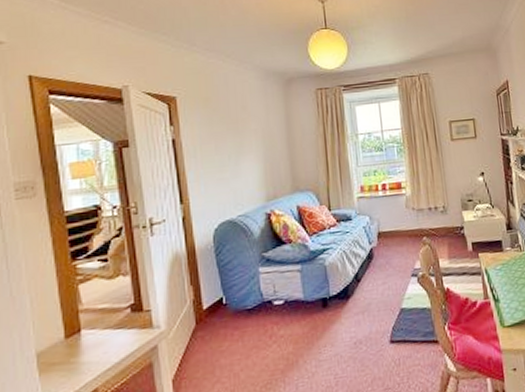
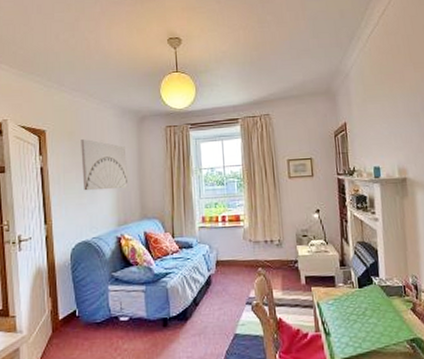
wall art: none [219,106,277,164] -> present [81,139,129,191]

